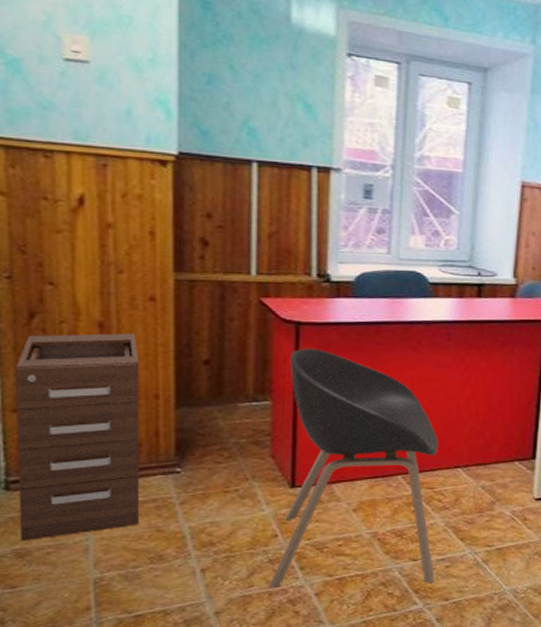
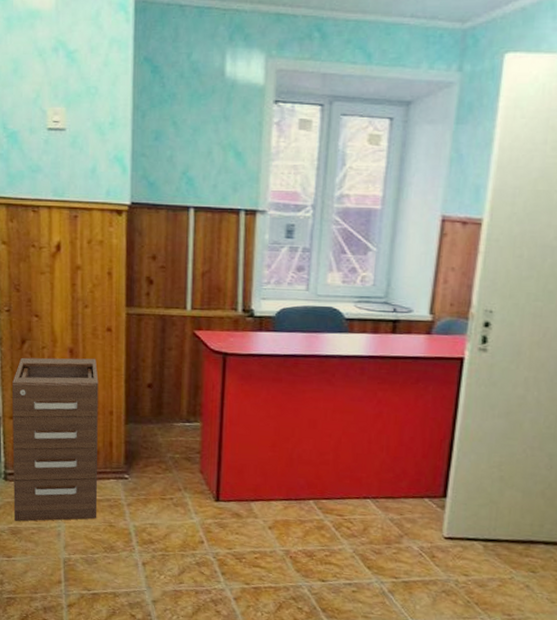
chair: present [269,348,438,589] -> none [196,376,349,606]

